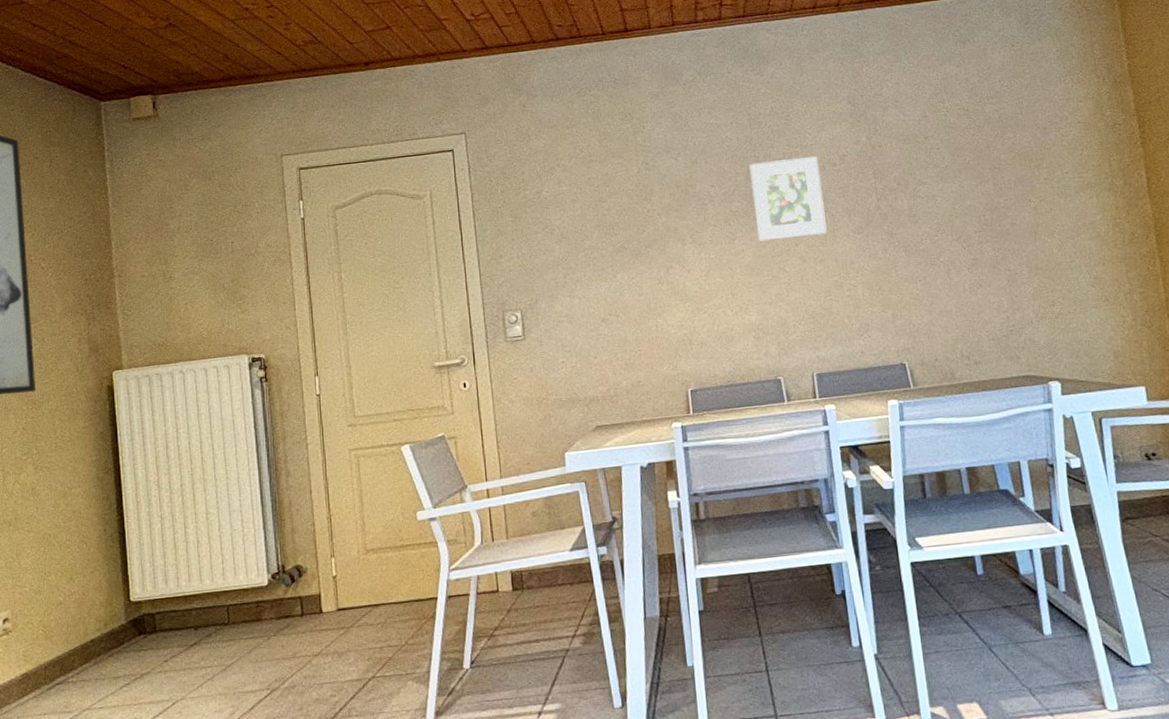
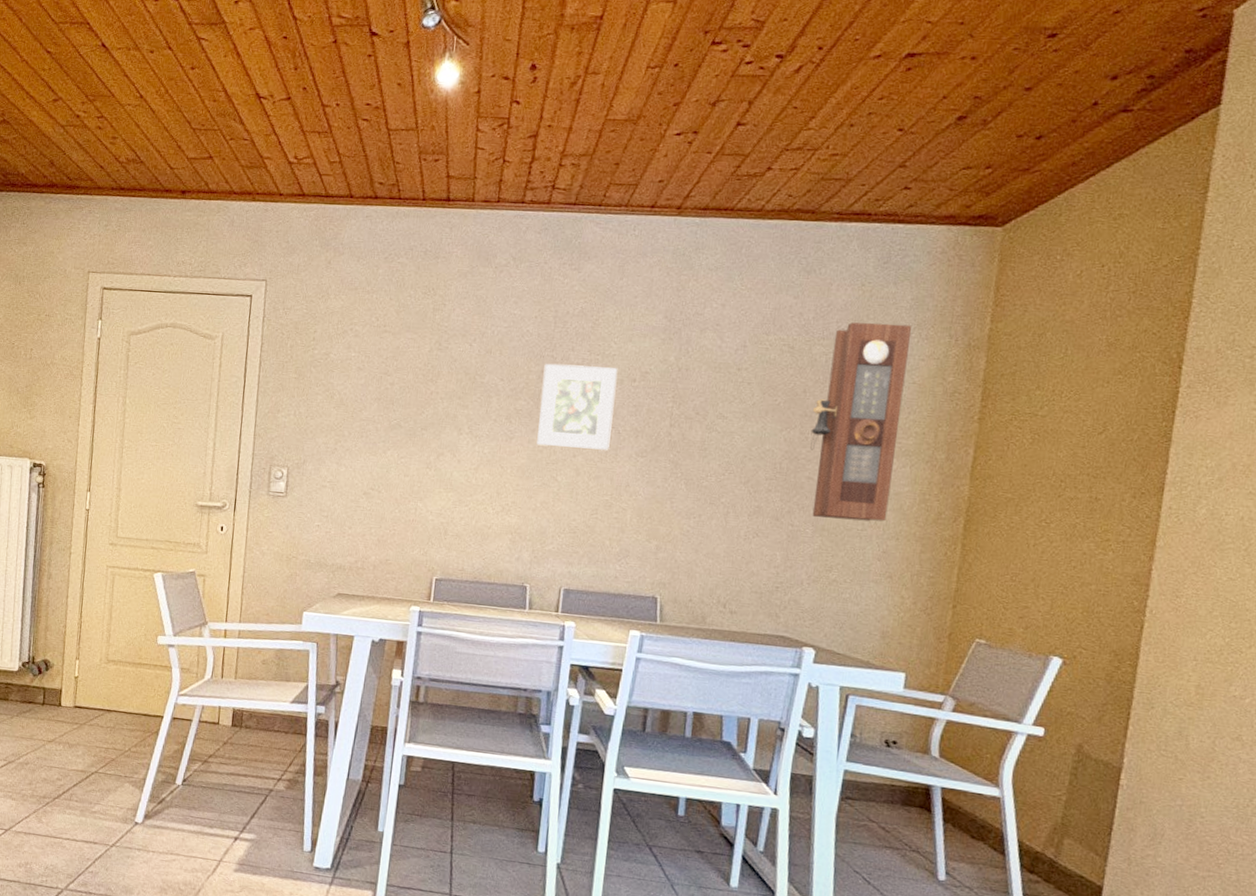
pendulum clock: none [999,73,1089,259] -> present [810,322,911,522]

